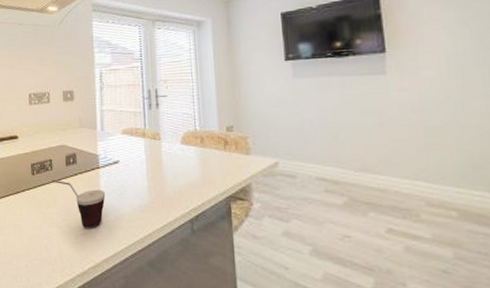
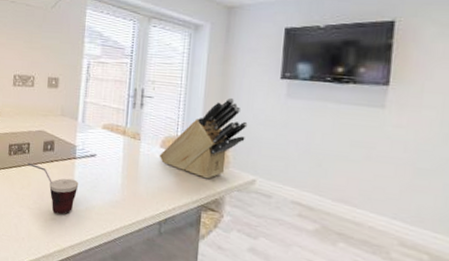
knife block: none [181,85,262,169] -> present [159,97,248,179]

